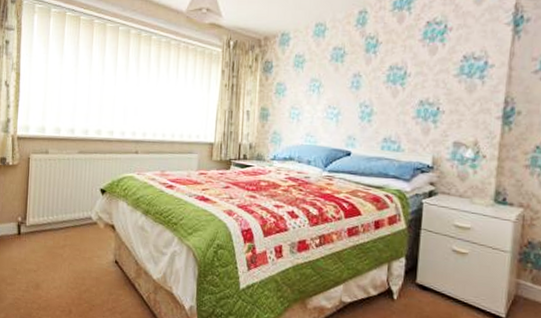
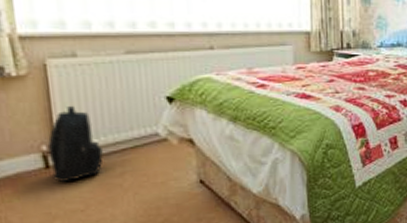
backpack: none [20,189,54,247] -> present [47,105,103,183]

